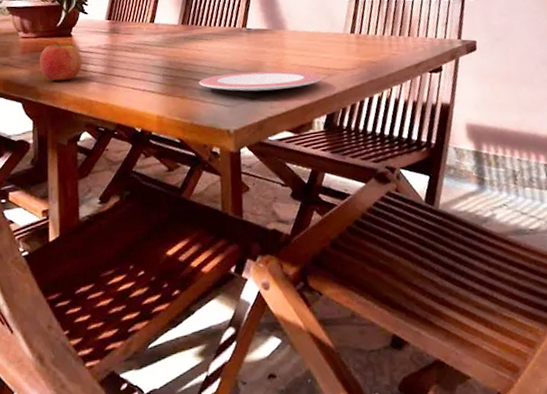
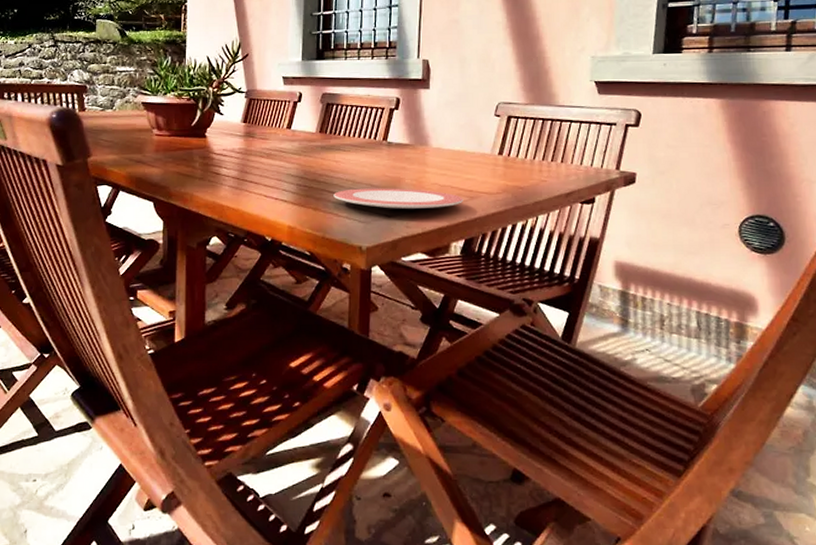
fruit: present [39,41,82,81] -> none [172,141,215,183]

